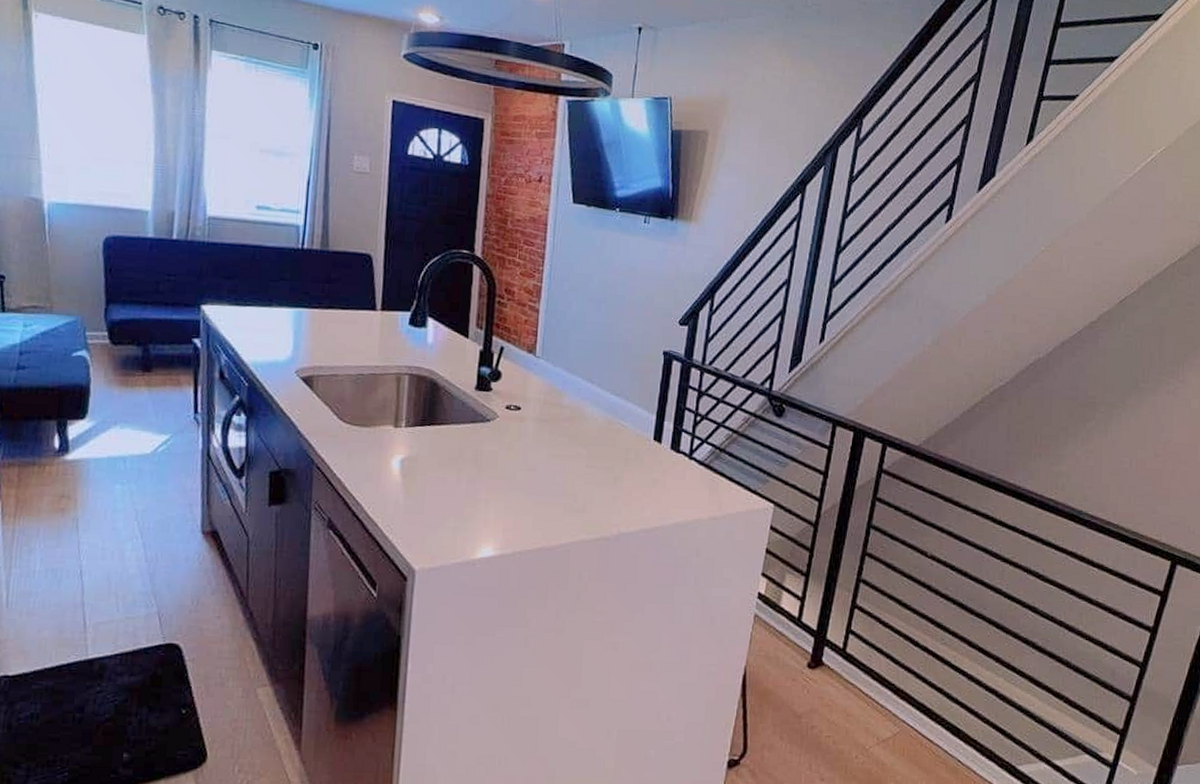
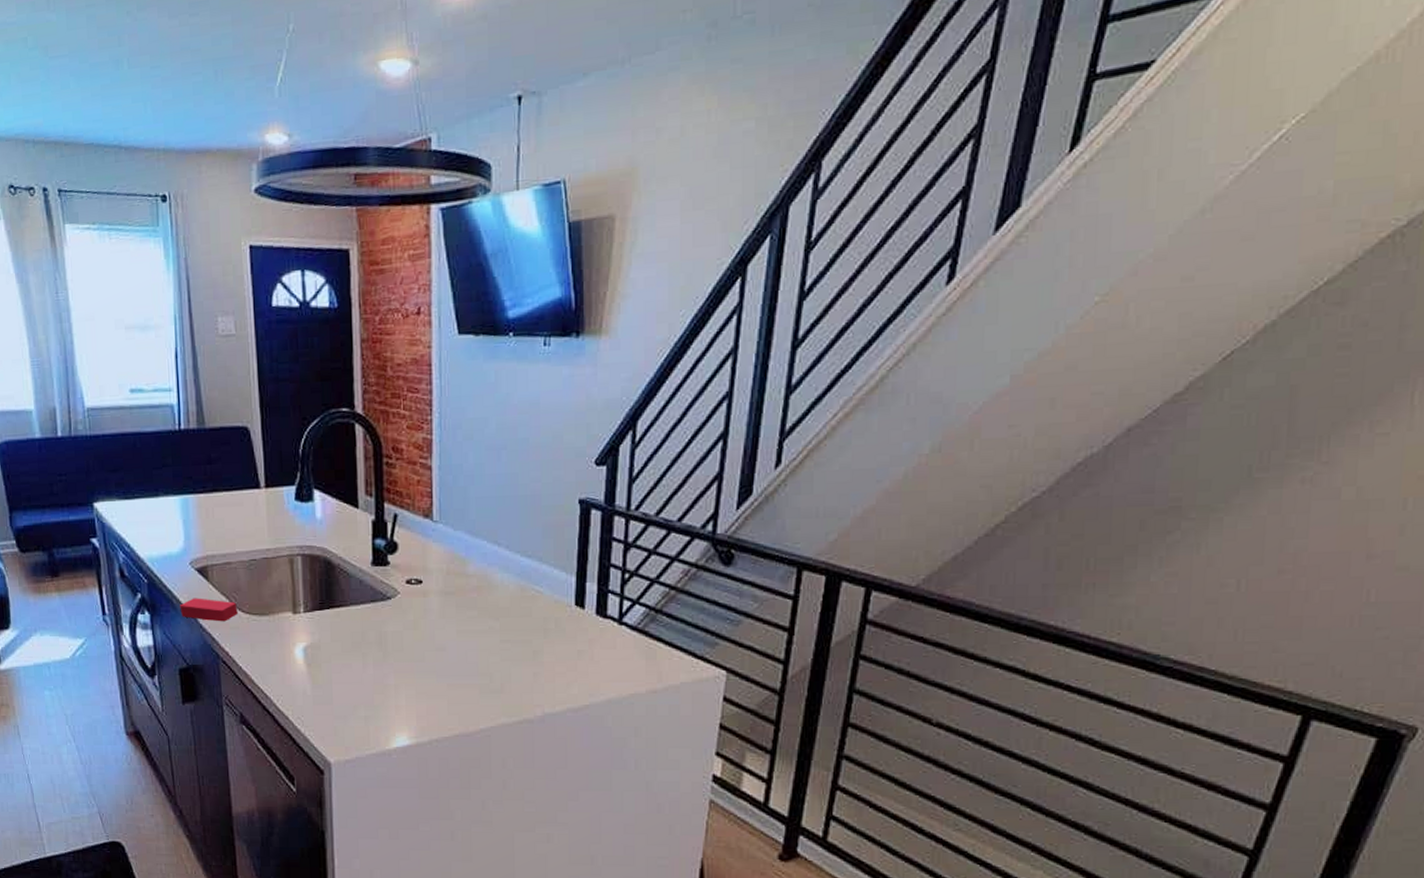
sponge: none [279,404,339,430] -> present [180,598,238,622]

